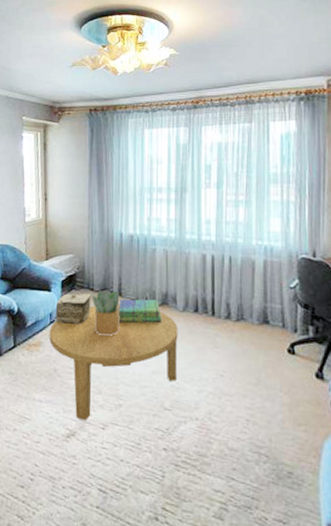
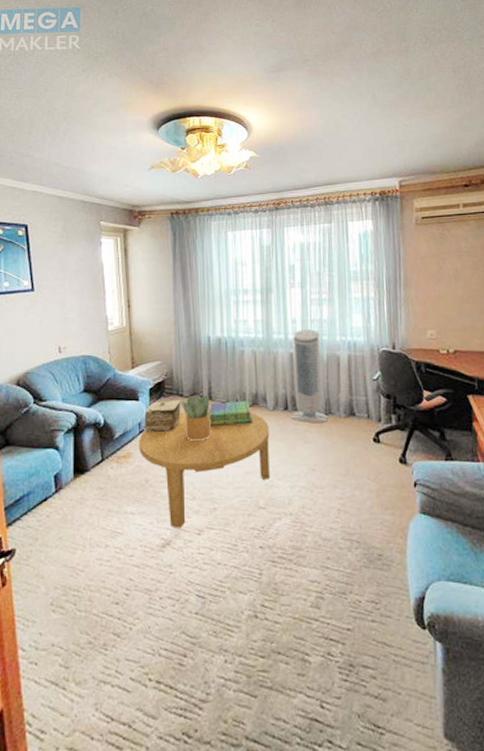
air purifier: none [201,231,241,328] -> present [291,329,329,423]

